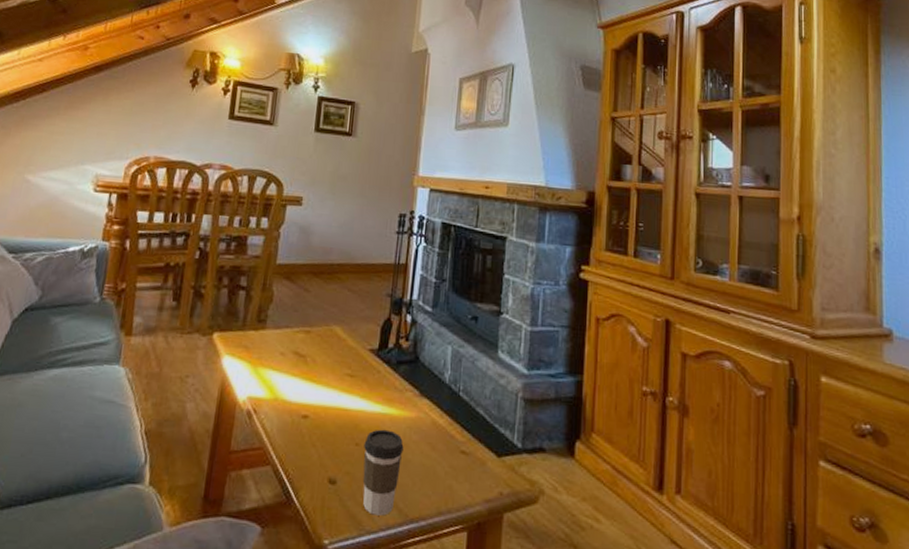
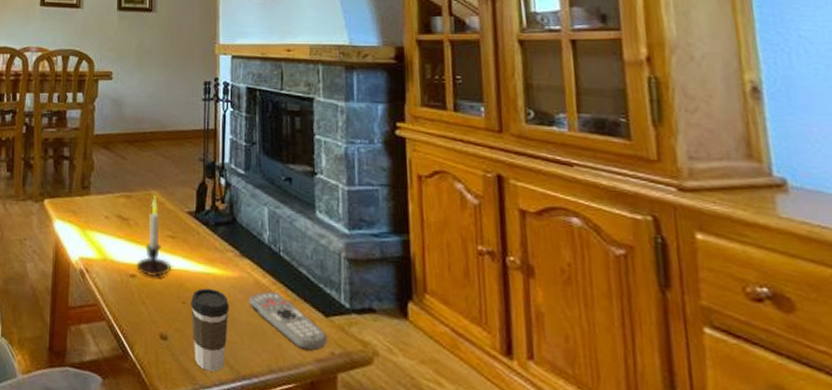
candle: none [309,332,346,418] -> present [136,196,170,278]
remote control: none [424,432,497,492] -> present [249,291,327,351]

